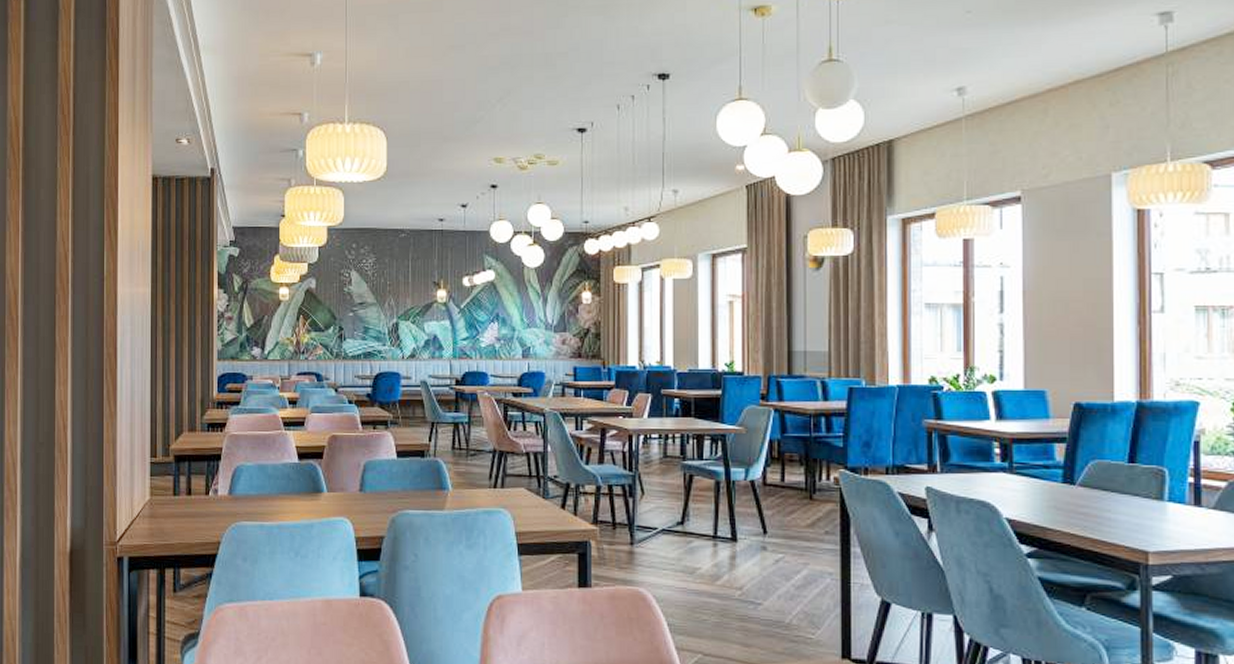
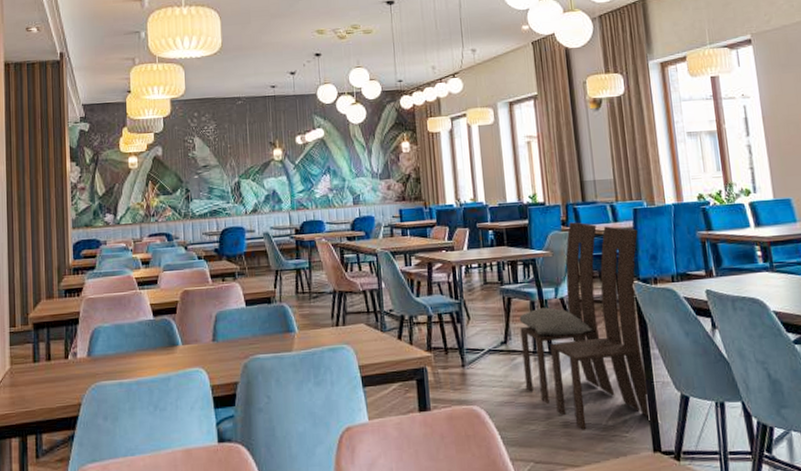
dining chair: none [700,397,851,627] -> present [519,222,651,430]

